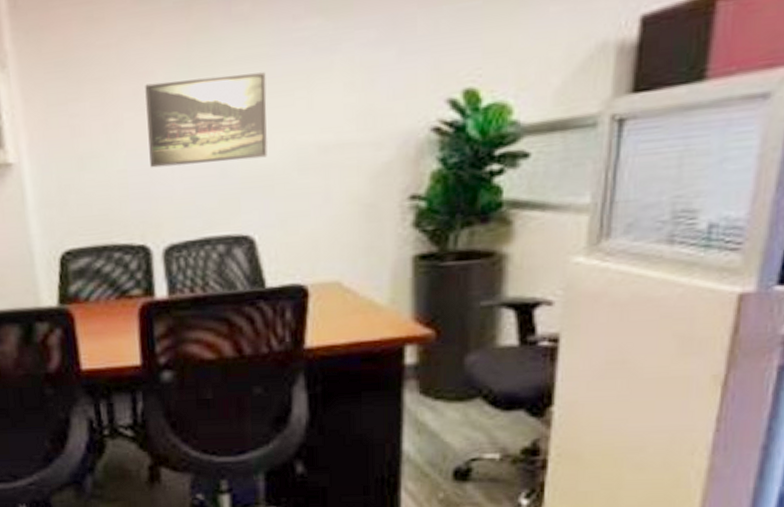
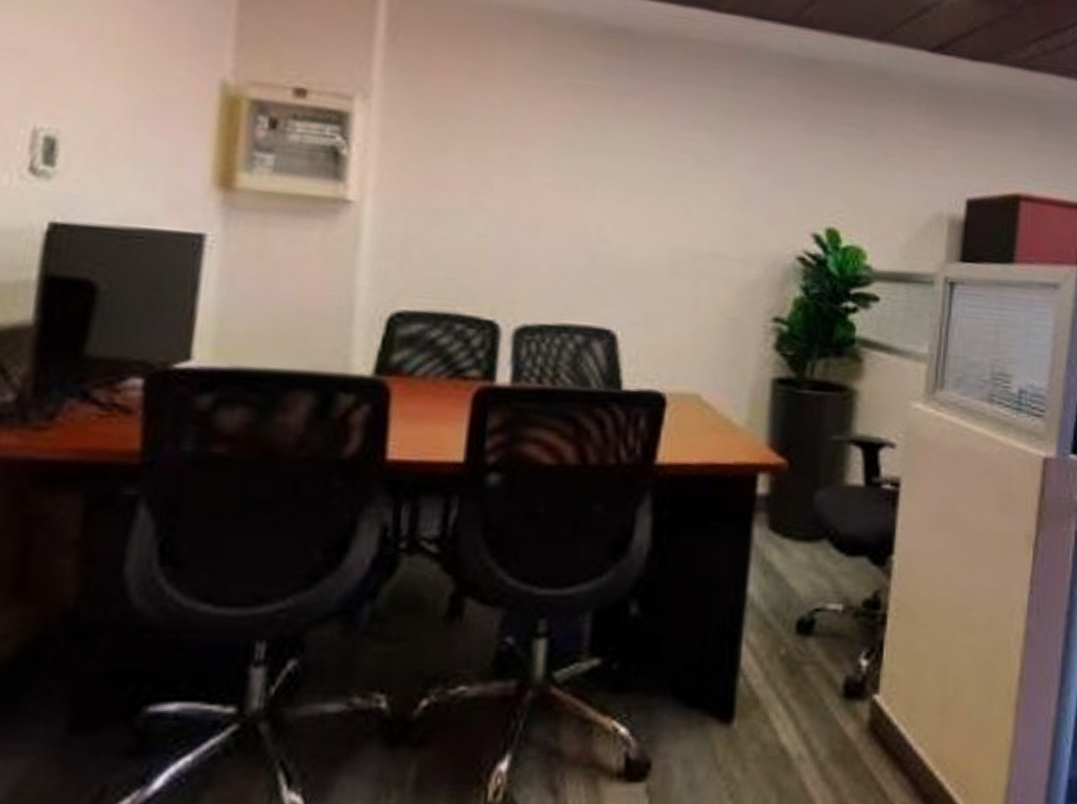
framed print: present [145,72,267,168] -> none [515,153,649,252]

